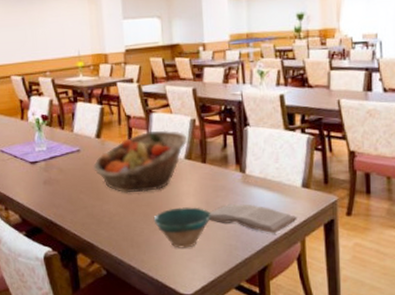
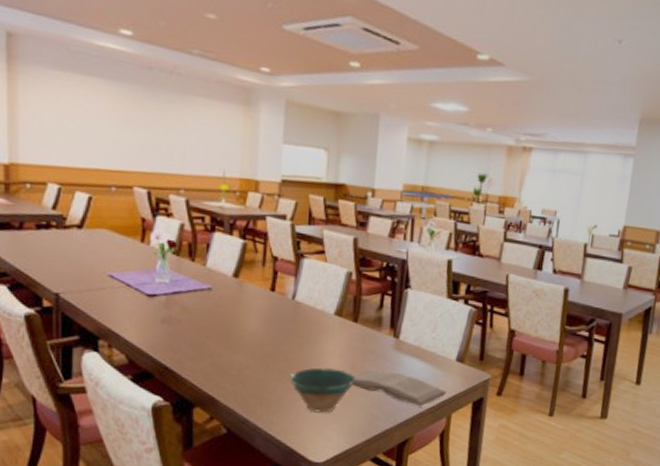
fruit basket: present [93,130,188,193] -> none [226,278,341,346]

